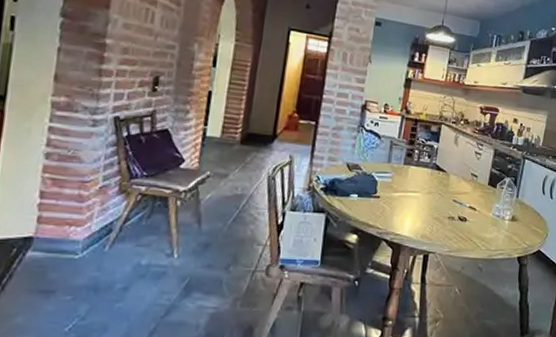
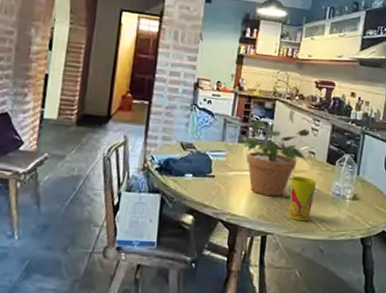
potted plant: none [408,143,477,218] -> present [243,120,315,197]
cup: none [450,197,478,241] -> present [288,175,317,222]

